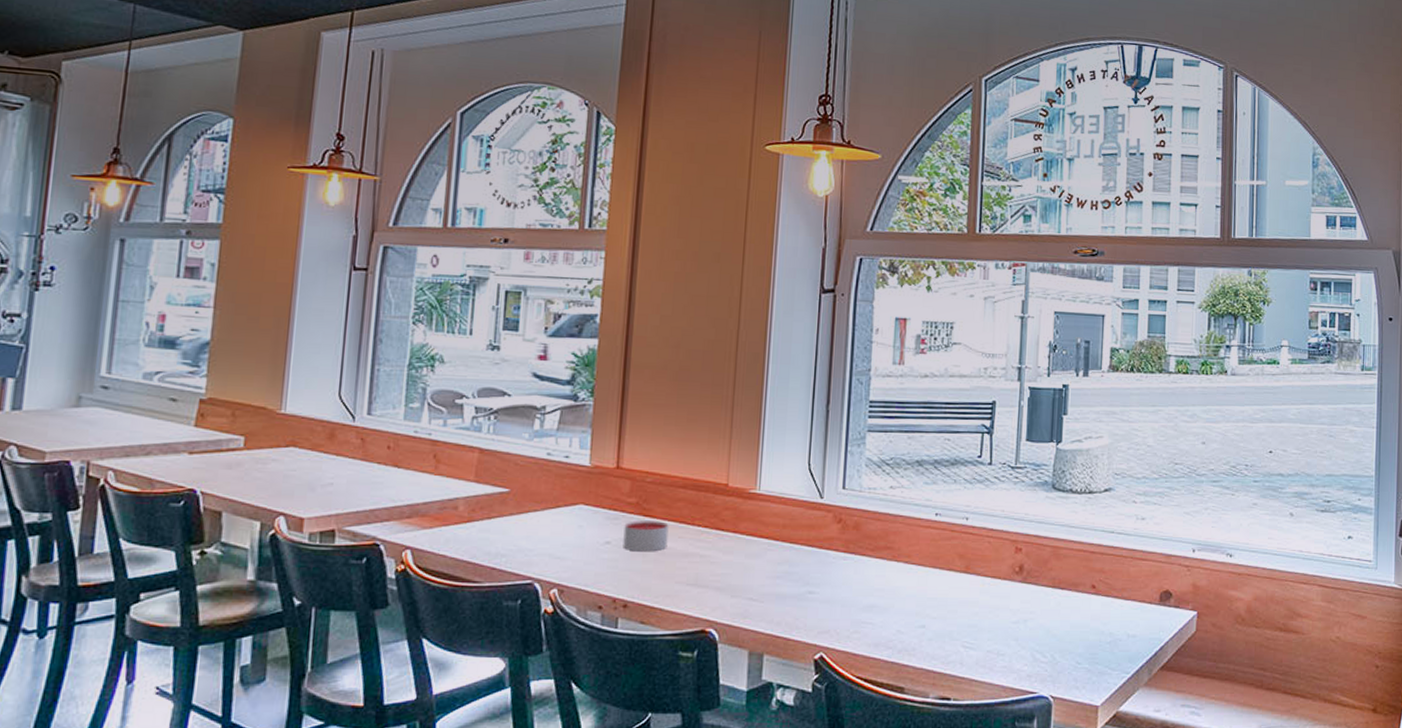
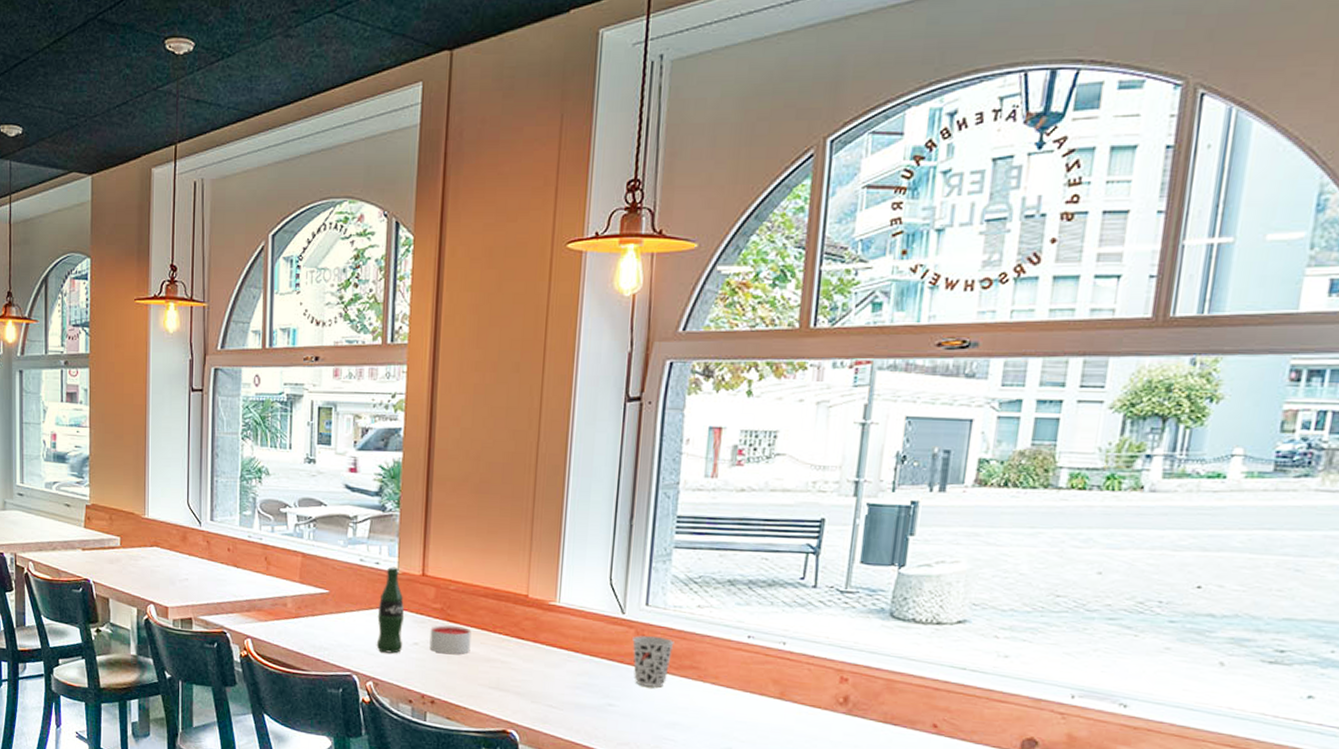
beer bottle: none [562,460,596,555] -> present [376,566,405,653]
cup: none [831,518,870,572] -> present [632,635,674,688]

